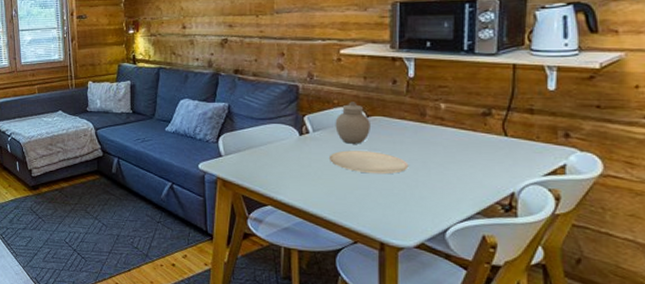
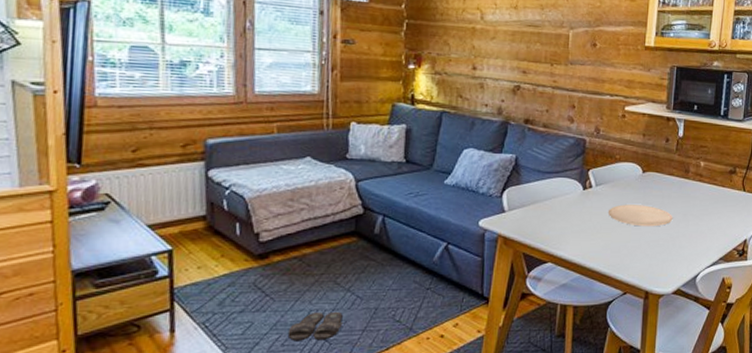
slippers: none [55,234,94,257] -> present [287,311,344,341]
jar: present [335,102,370,144] -> none [615,157,645,198]

